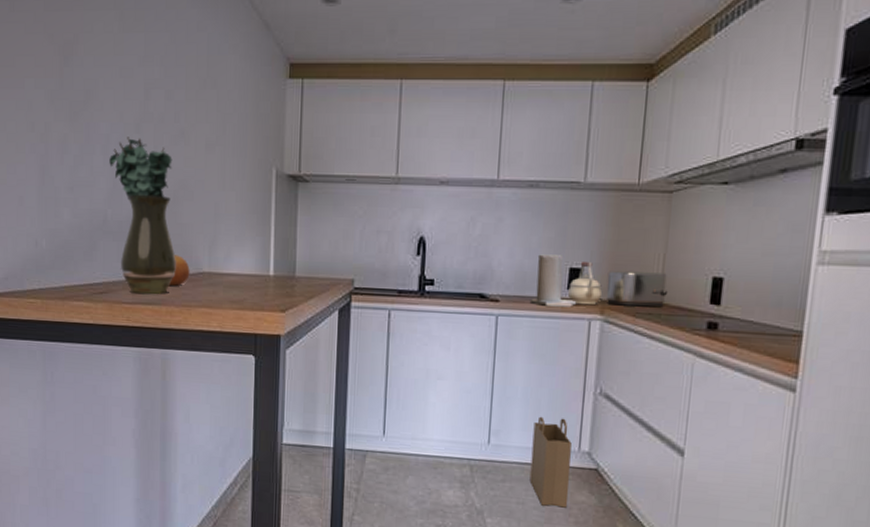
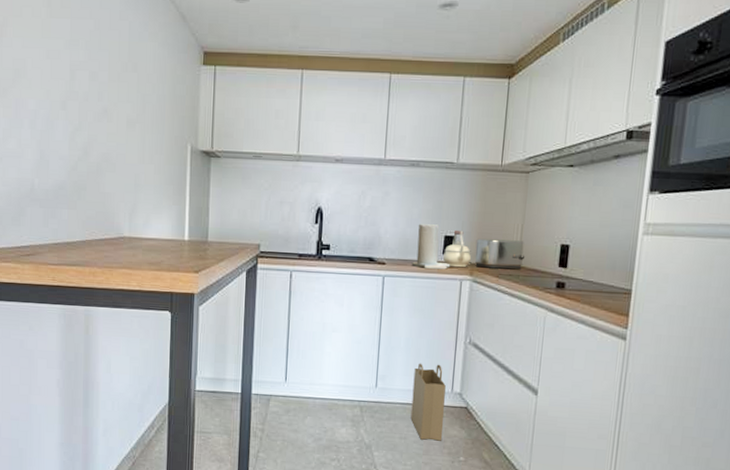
vase: present [109,137,176,295] -> none [36,113,99,257]
fruit: present [168,255,190,287] -> none [91,221,112,250]

